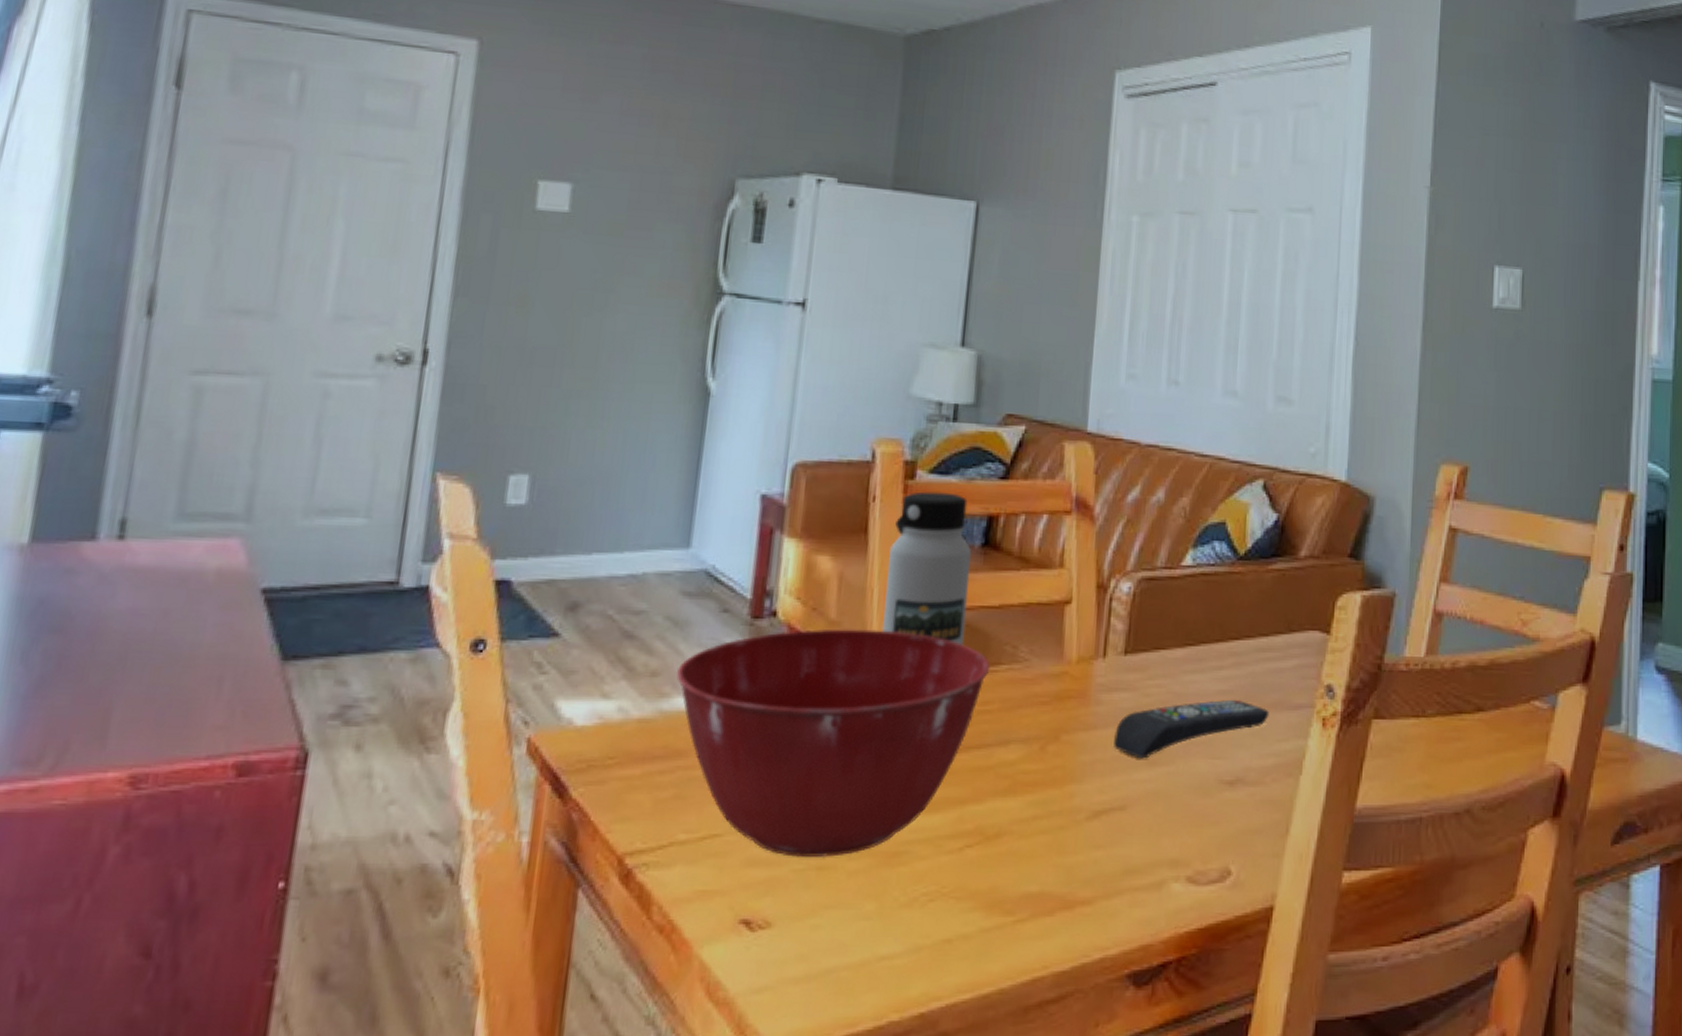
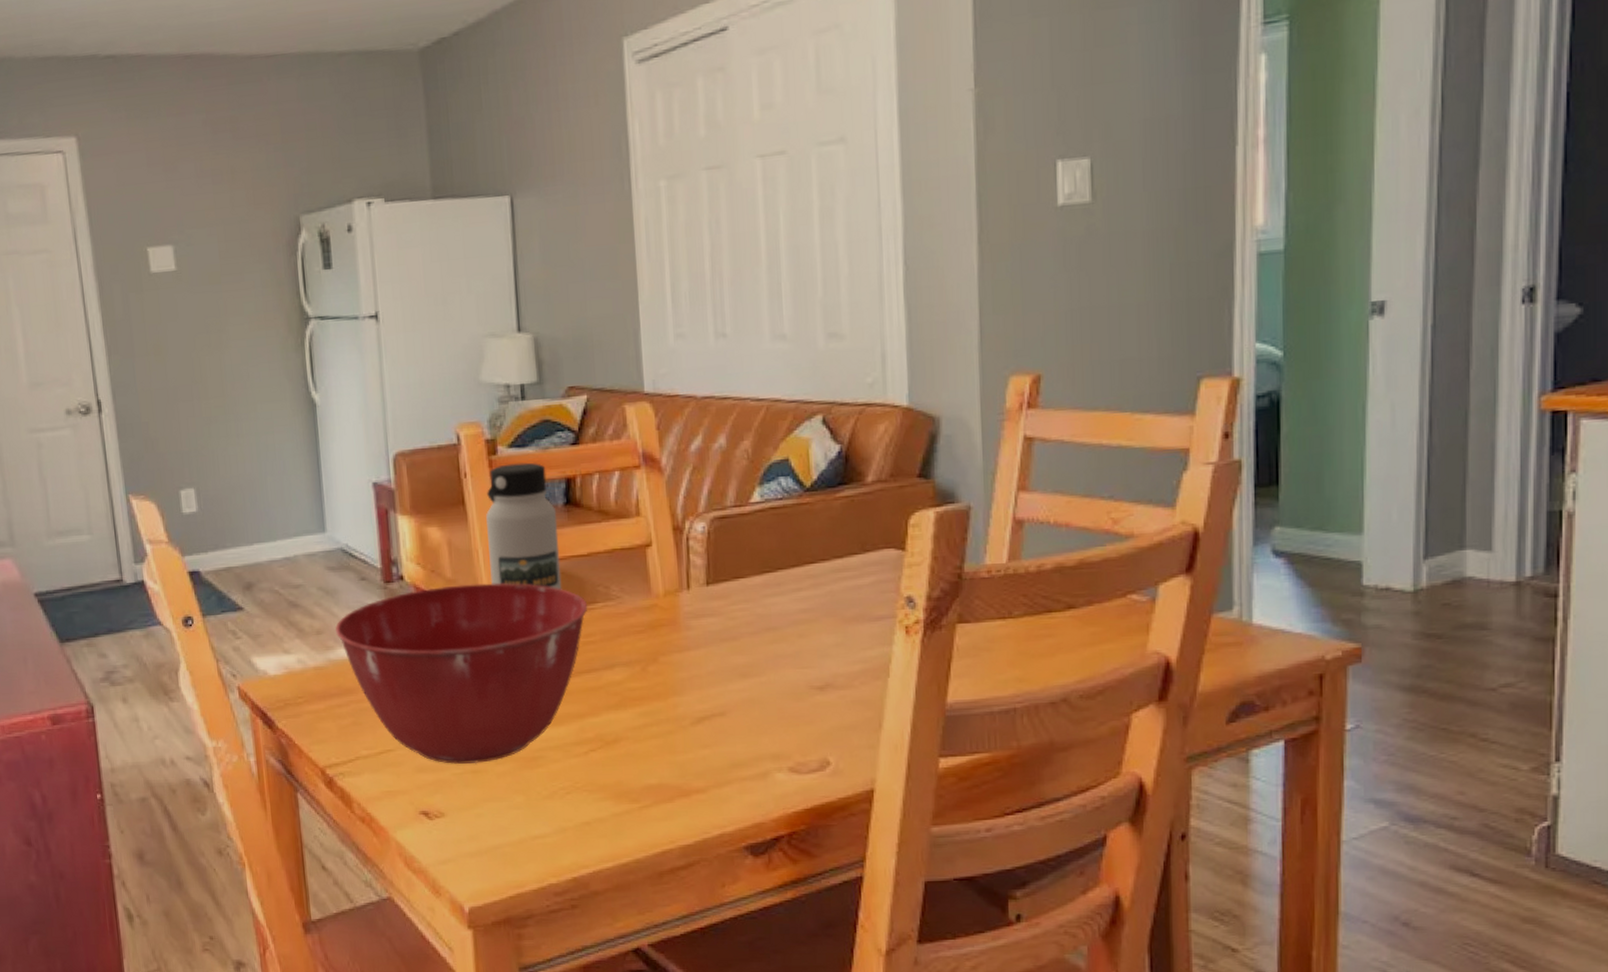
remote control: present [1114,699,1269,759] -> none [707,615,851,673]

